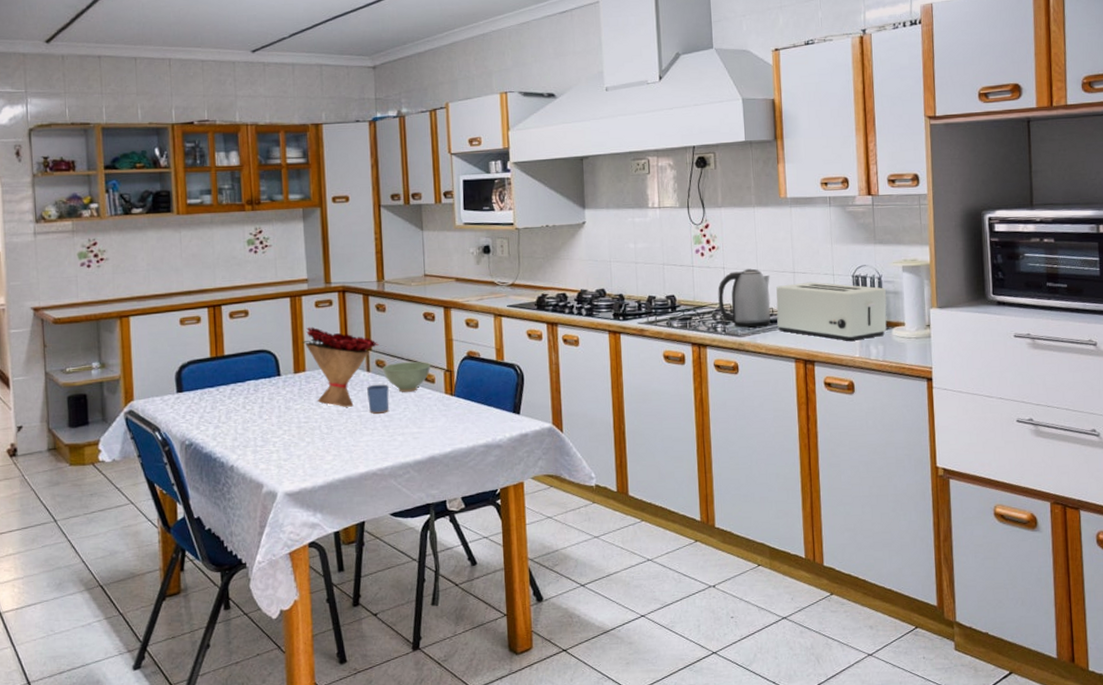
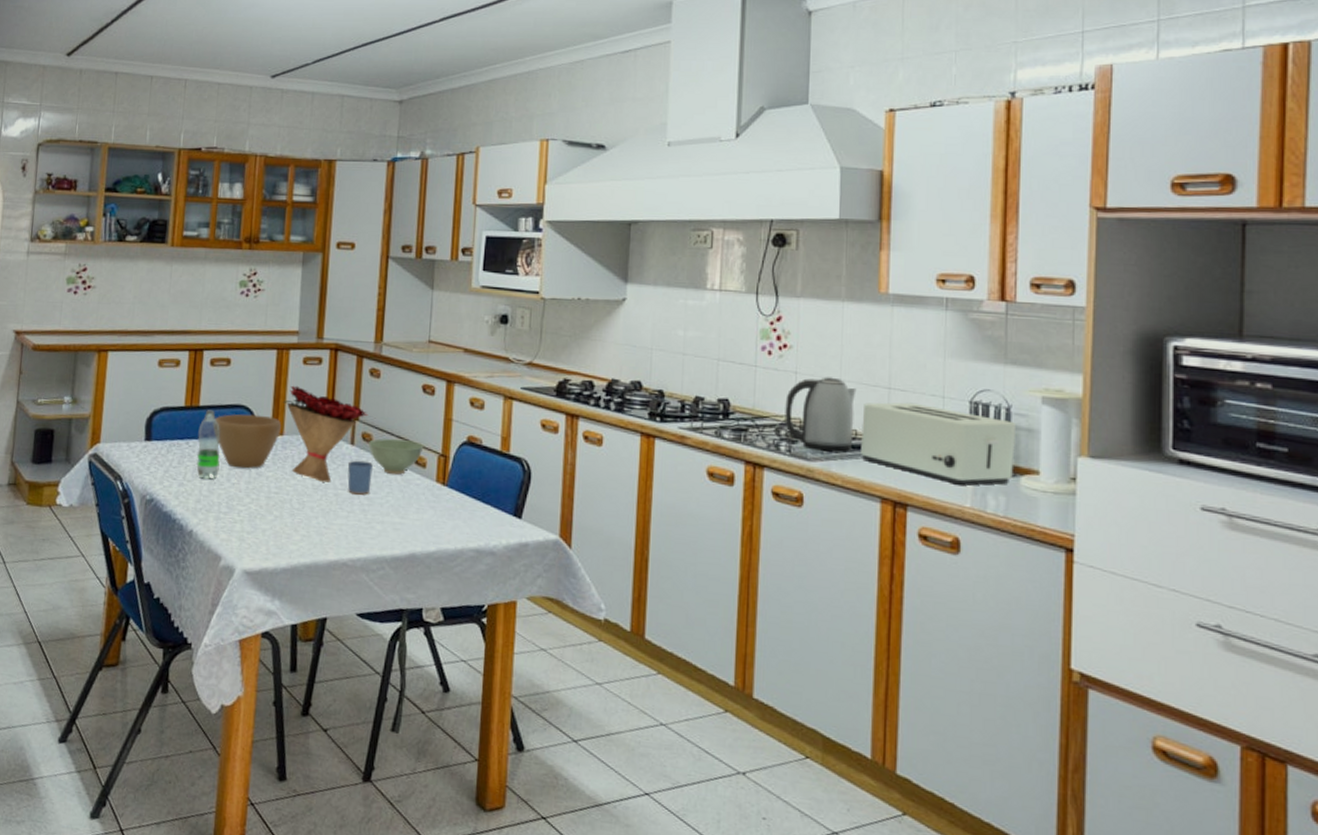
bottle: none [226,357,251,419] -> present [196,410,221,480]
bowl: none [241,356,303,405] -> present [215,414,282,468]

